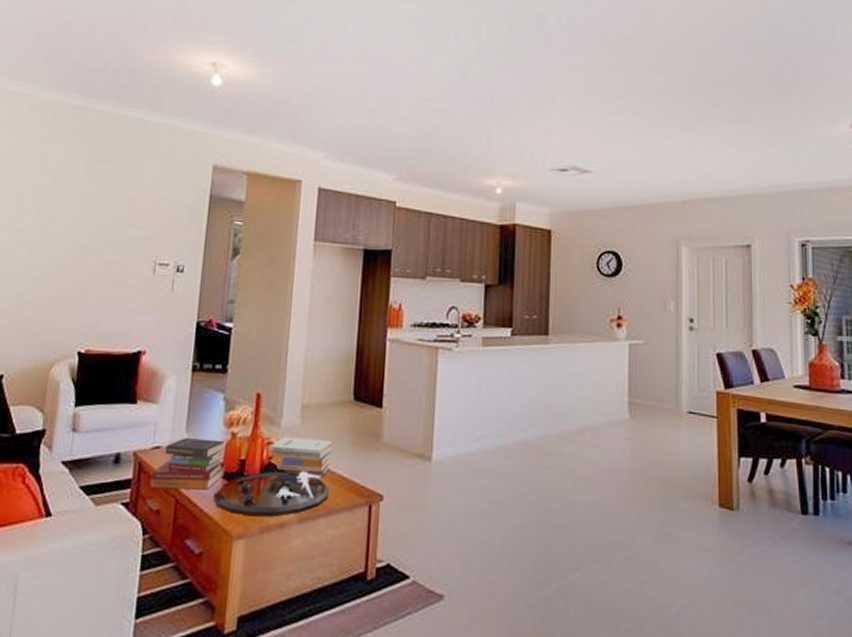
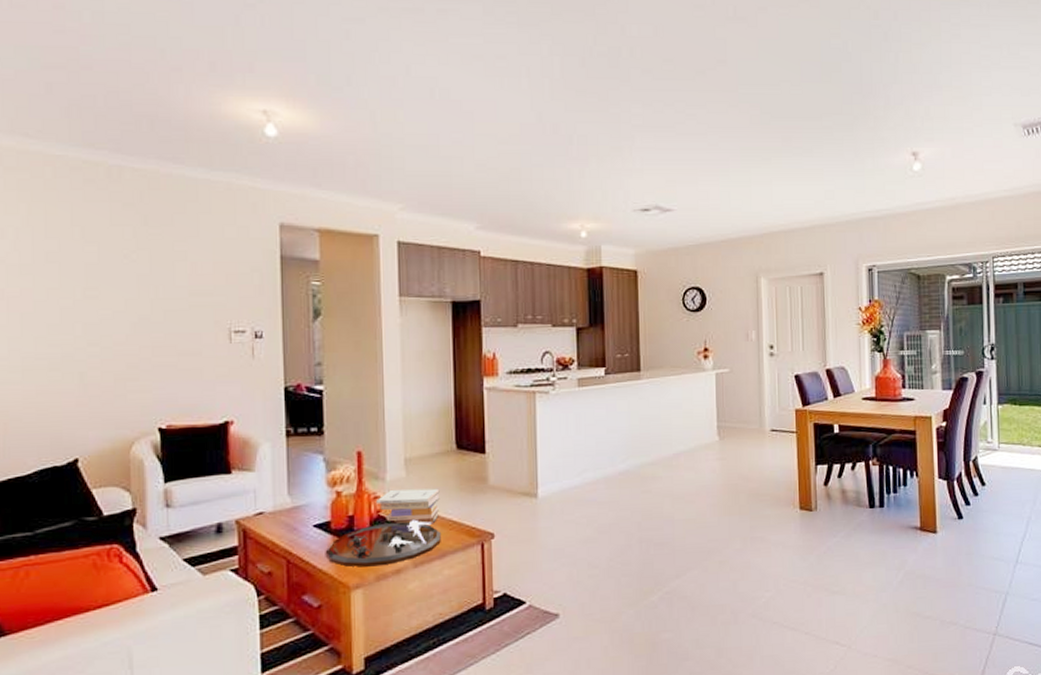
books: present [149,438,226,490] -> none [257,499,334,551]

